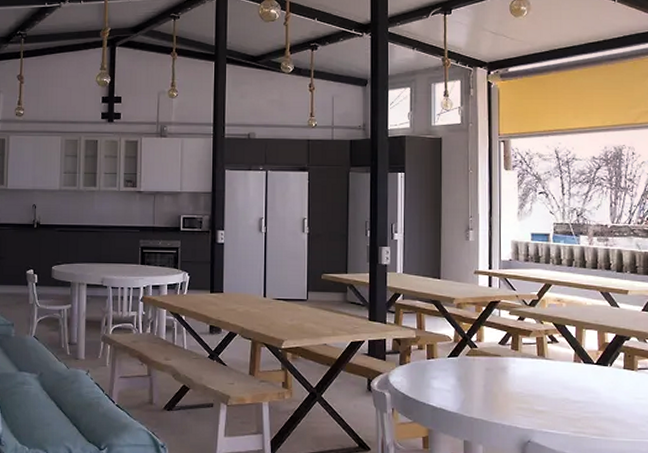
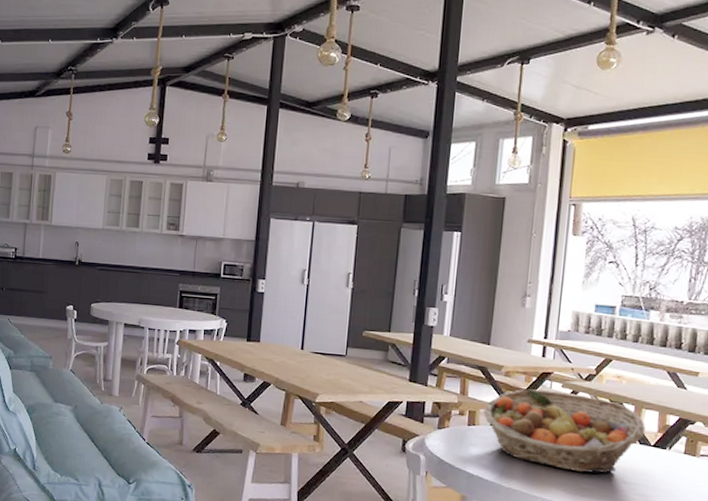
fruit basket: none [440,318,587,396] -> present [483,389,646,474]

